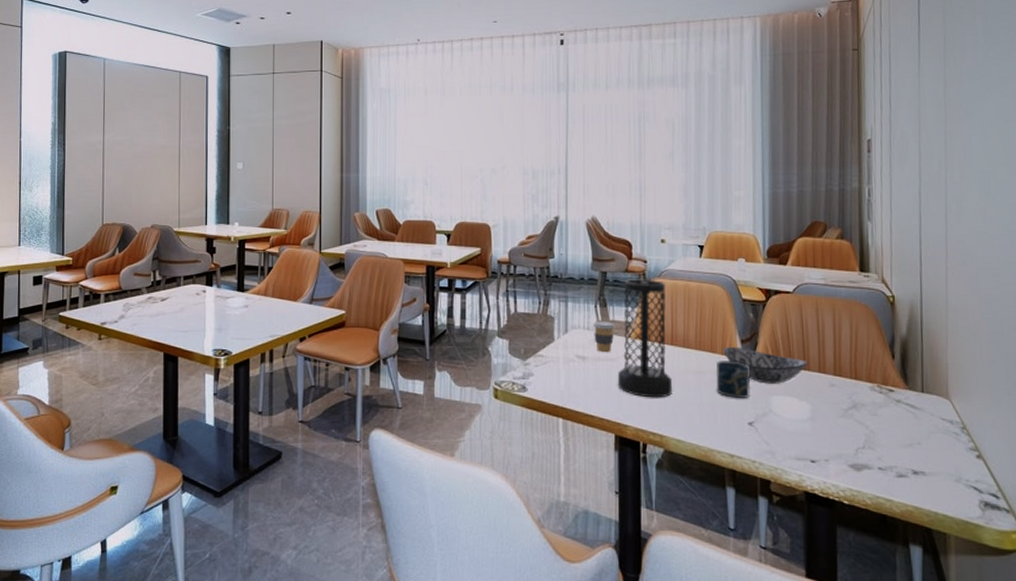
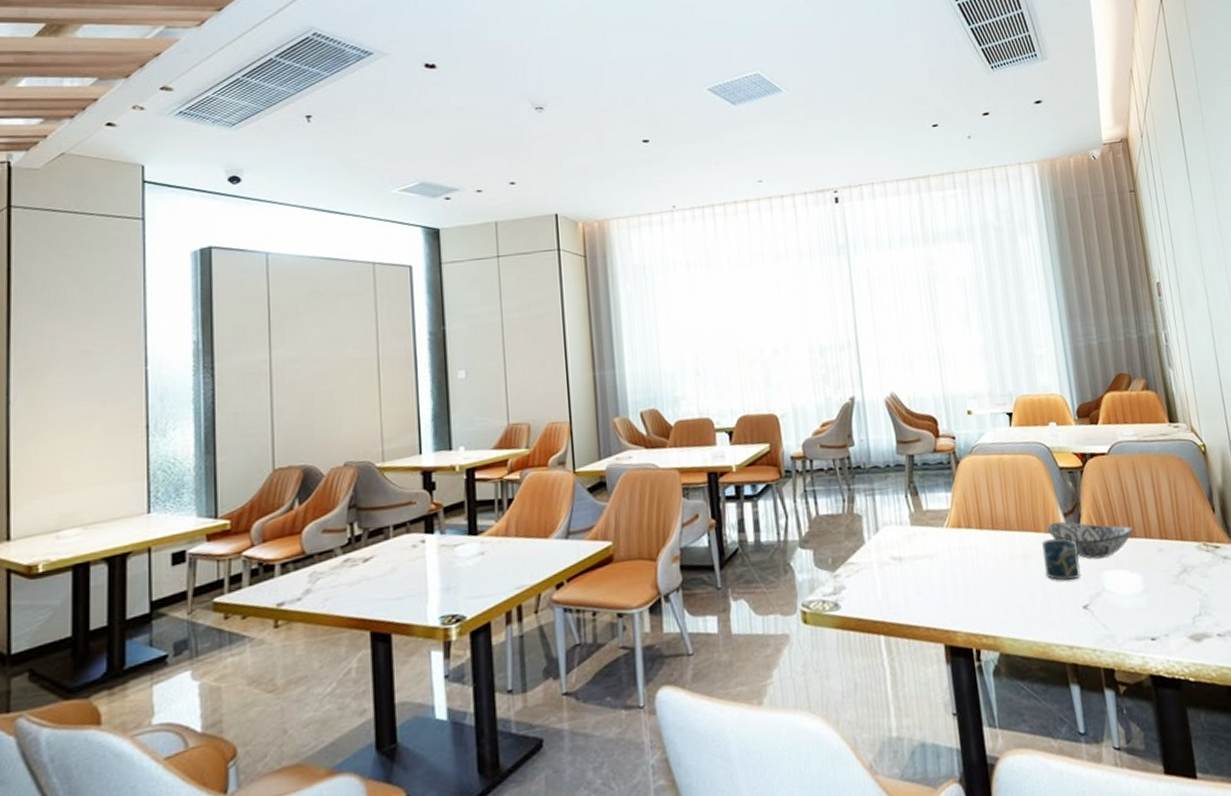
coffee cup: present [592,320,616,353] -> none [905,512,931,550]
vase: present [617,279,672,398] -> none [933,457,1000,595]

